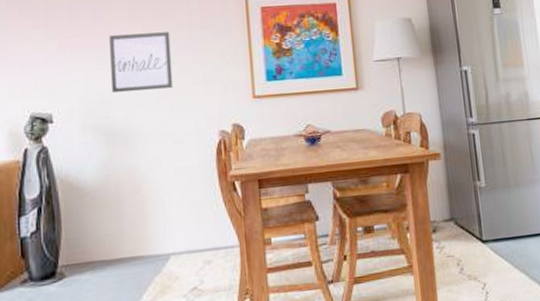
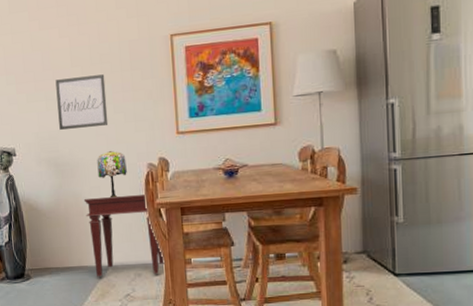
side table: none [140,166,240,269] -> present [83,195,164,277]
table lamp: none [158,117,195,172] -> present [97,151,127,198]

